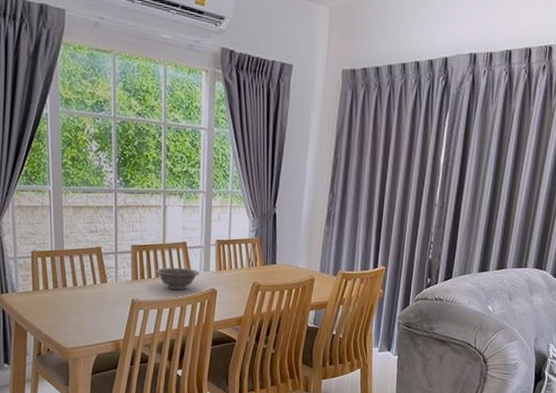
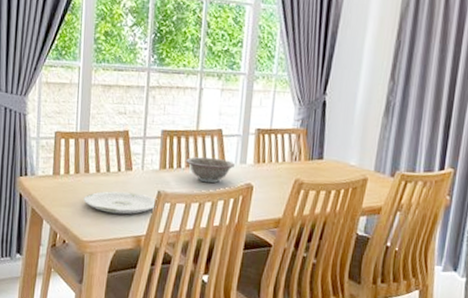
plate: none [64,302,132,322] -> present [83,191,157,215]

